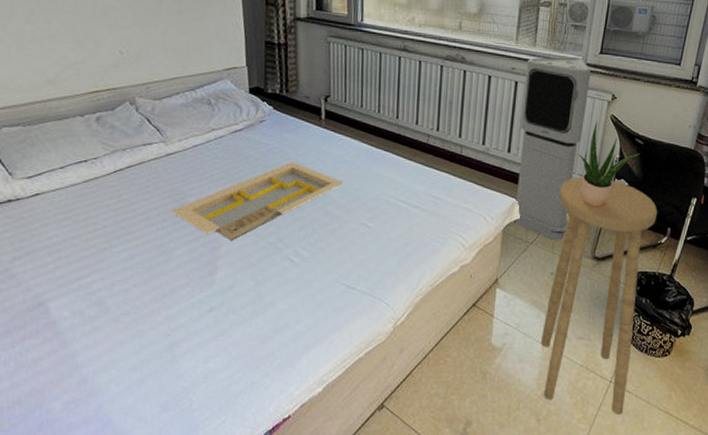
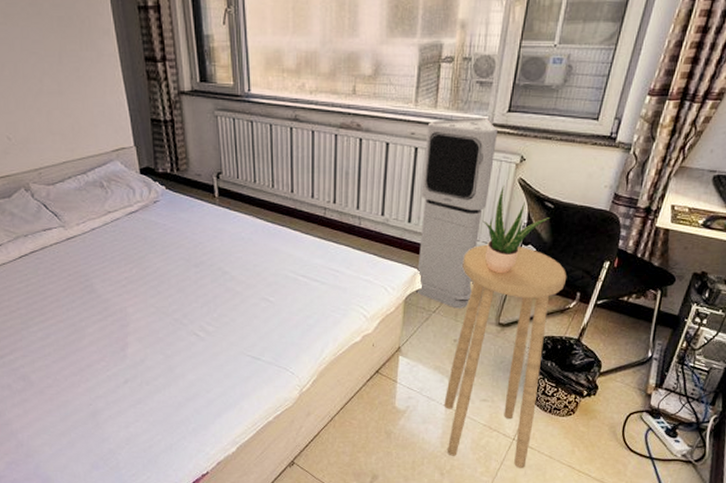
serving tray: present [170,162,344,240] -> none [77,241,242,318]

